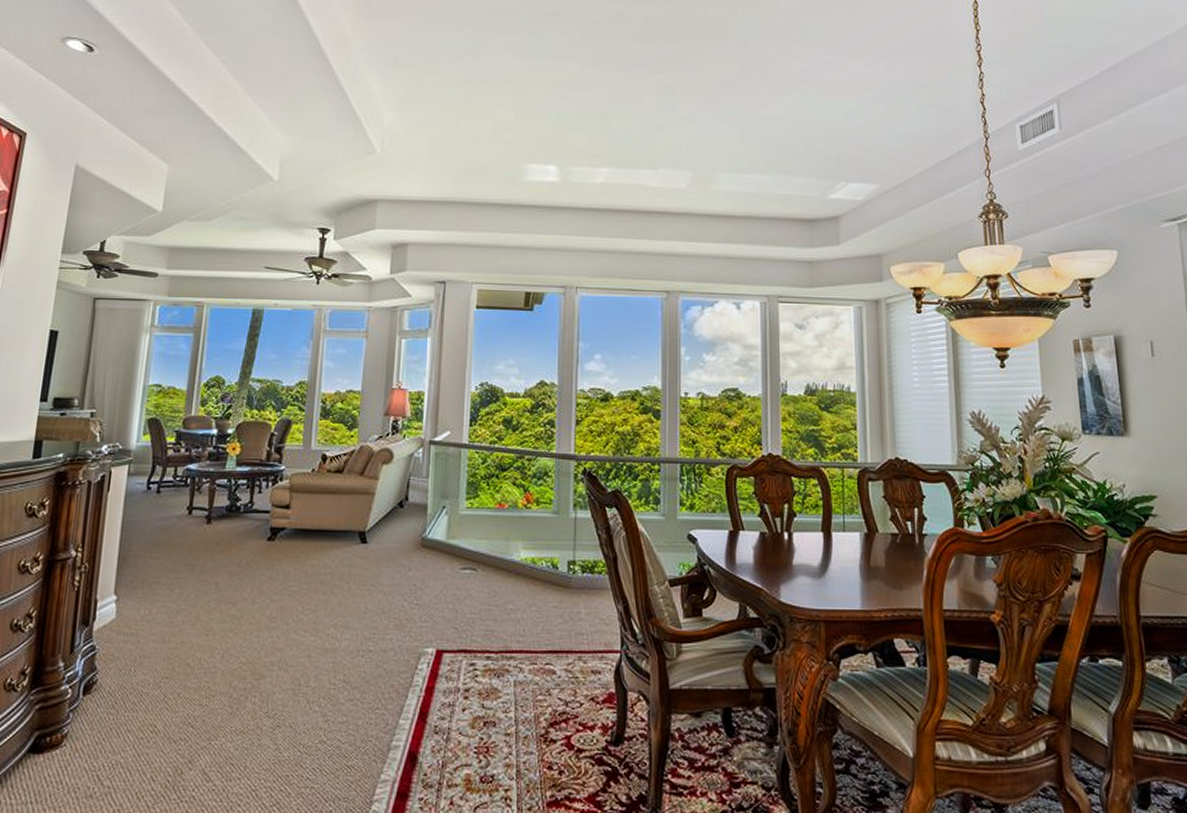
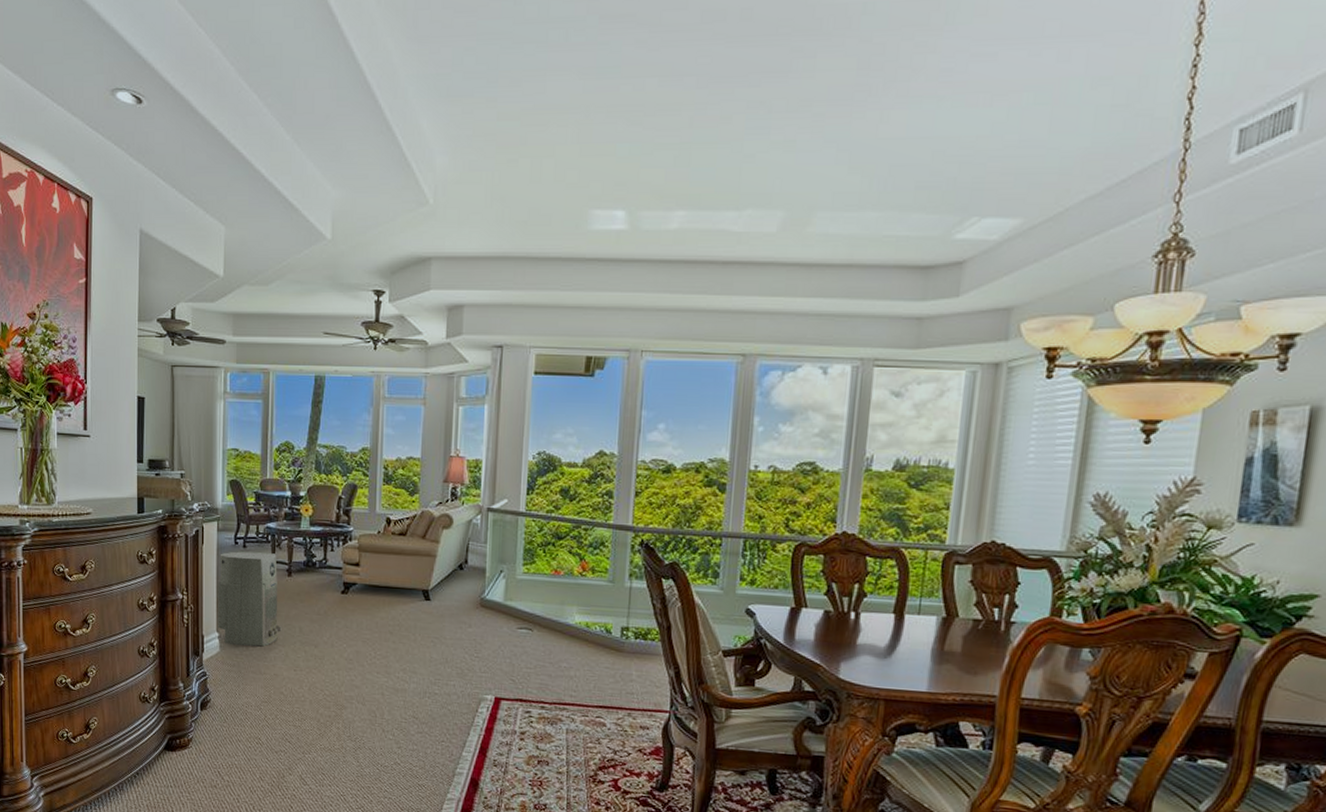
air purifier: none [116,498,195,609] -> present [218,551,282,647]

